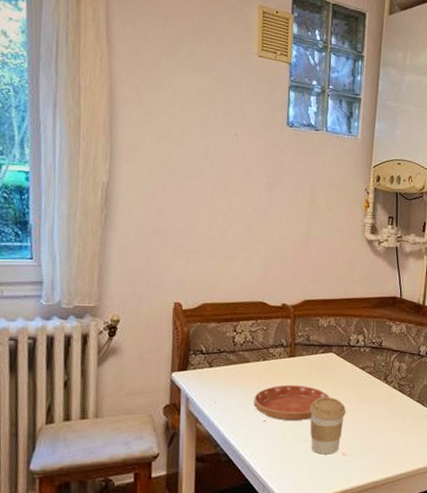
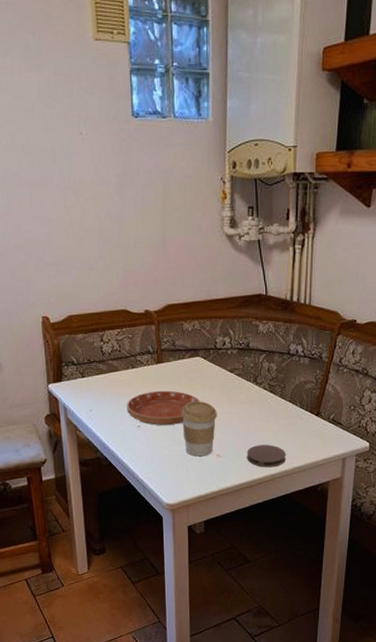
coaster: none [372,444,411,468] -> present [246,444,286,468]

